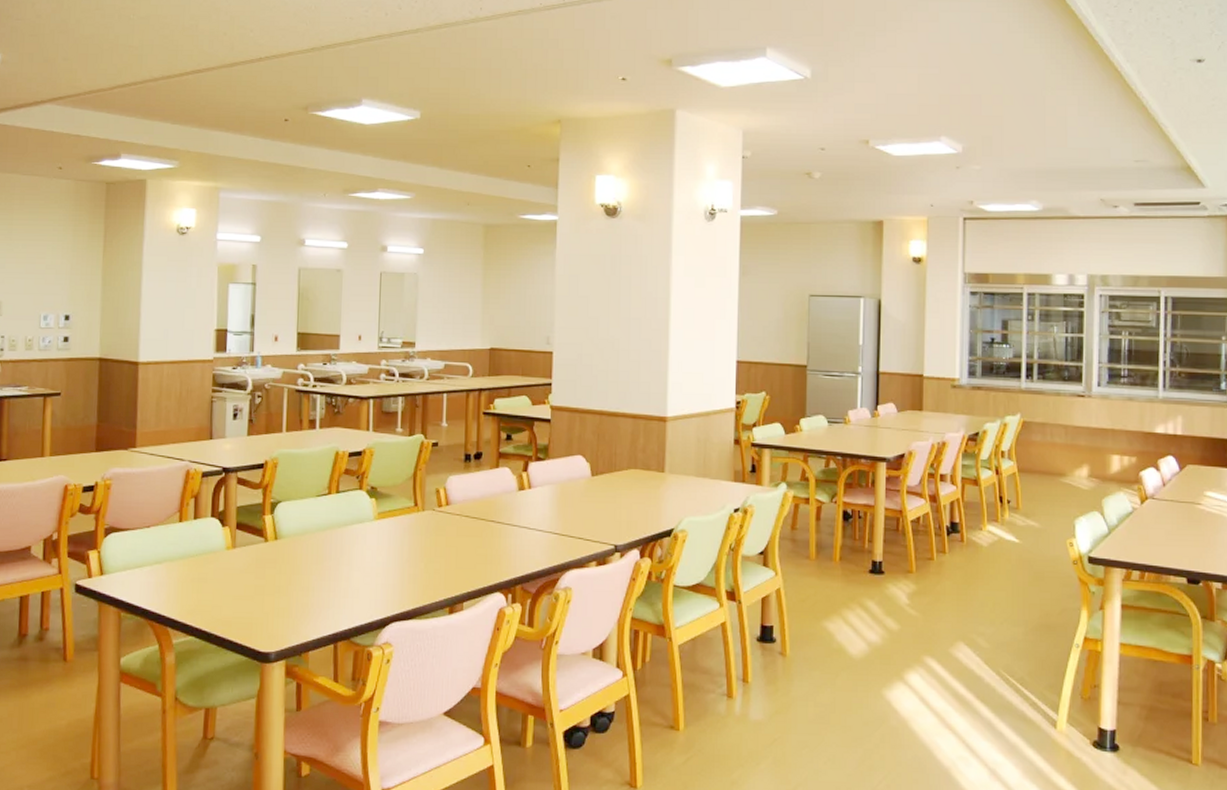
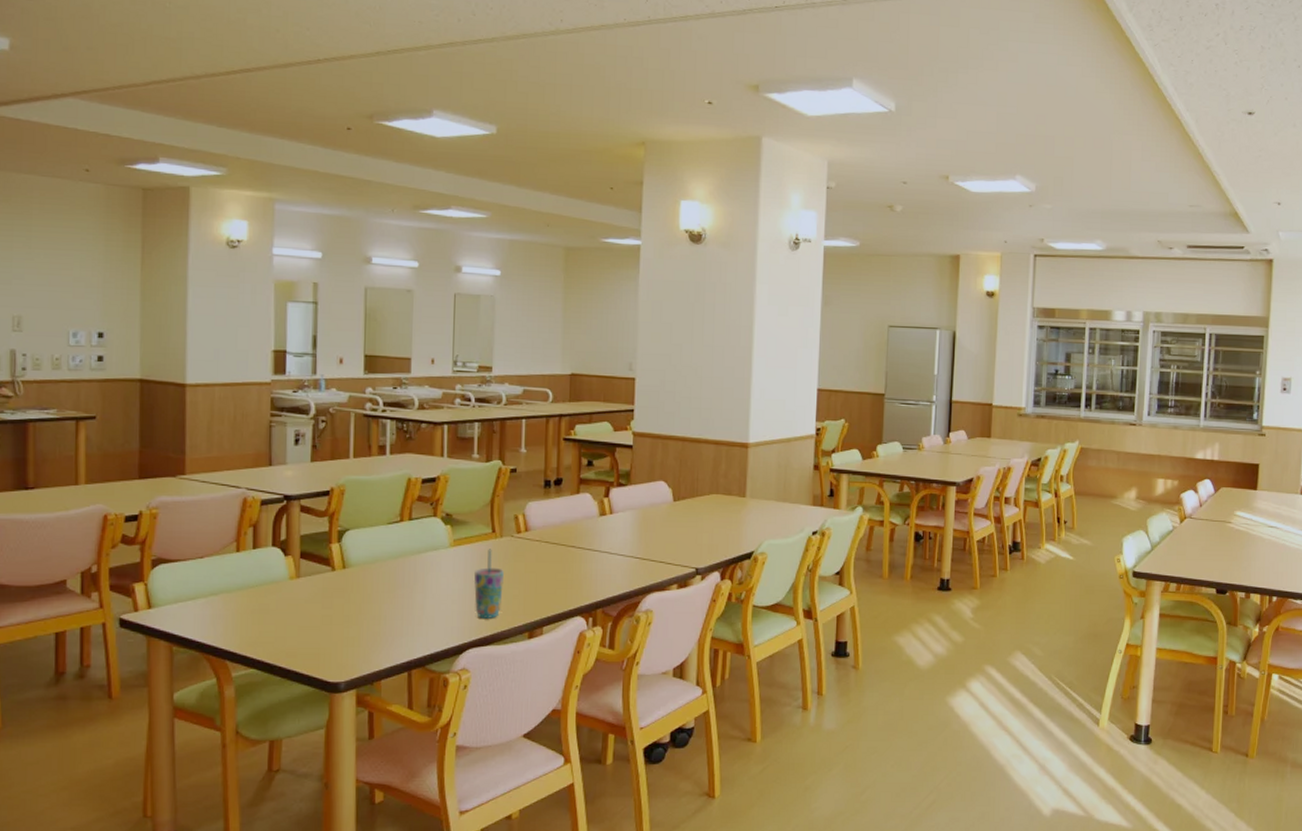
cup: none [397,522,426,592] -> present [474,549,504,618]

